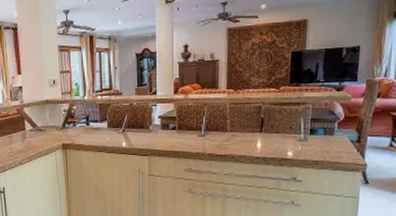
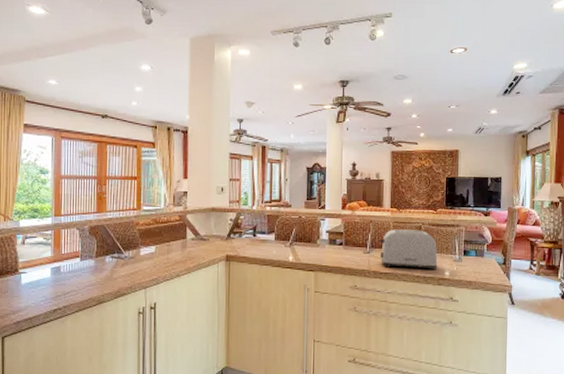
toaster: none [215,110,280,151] -> present [380,229,438,271]

